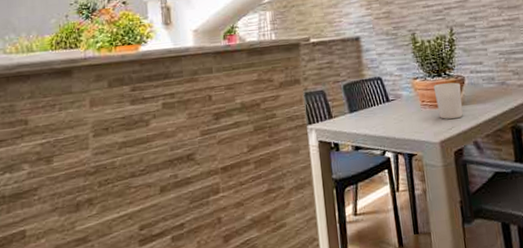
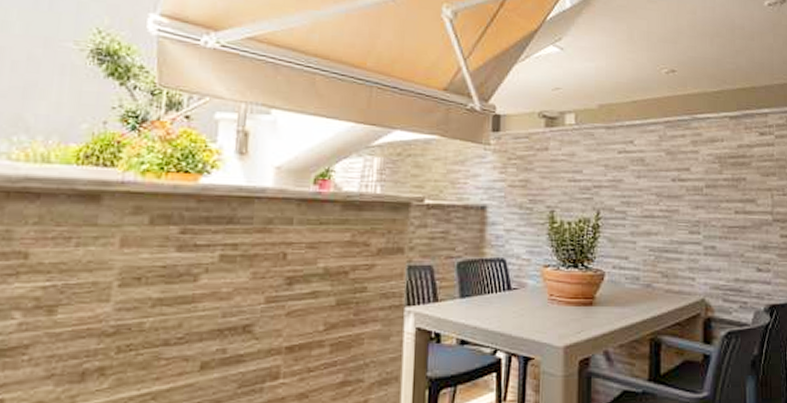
candle holder: present [433,82,463,120] -> none [566,277,599,321]

